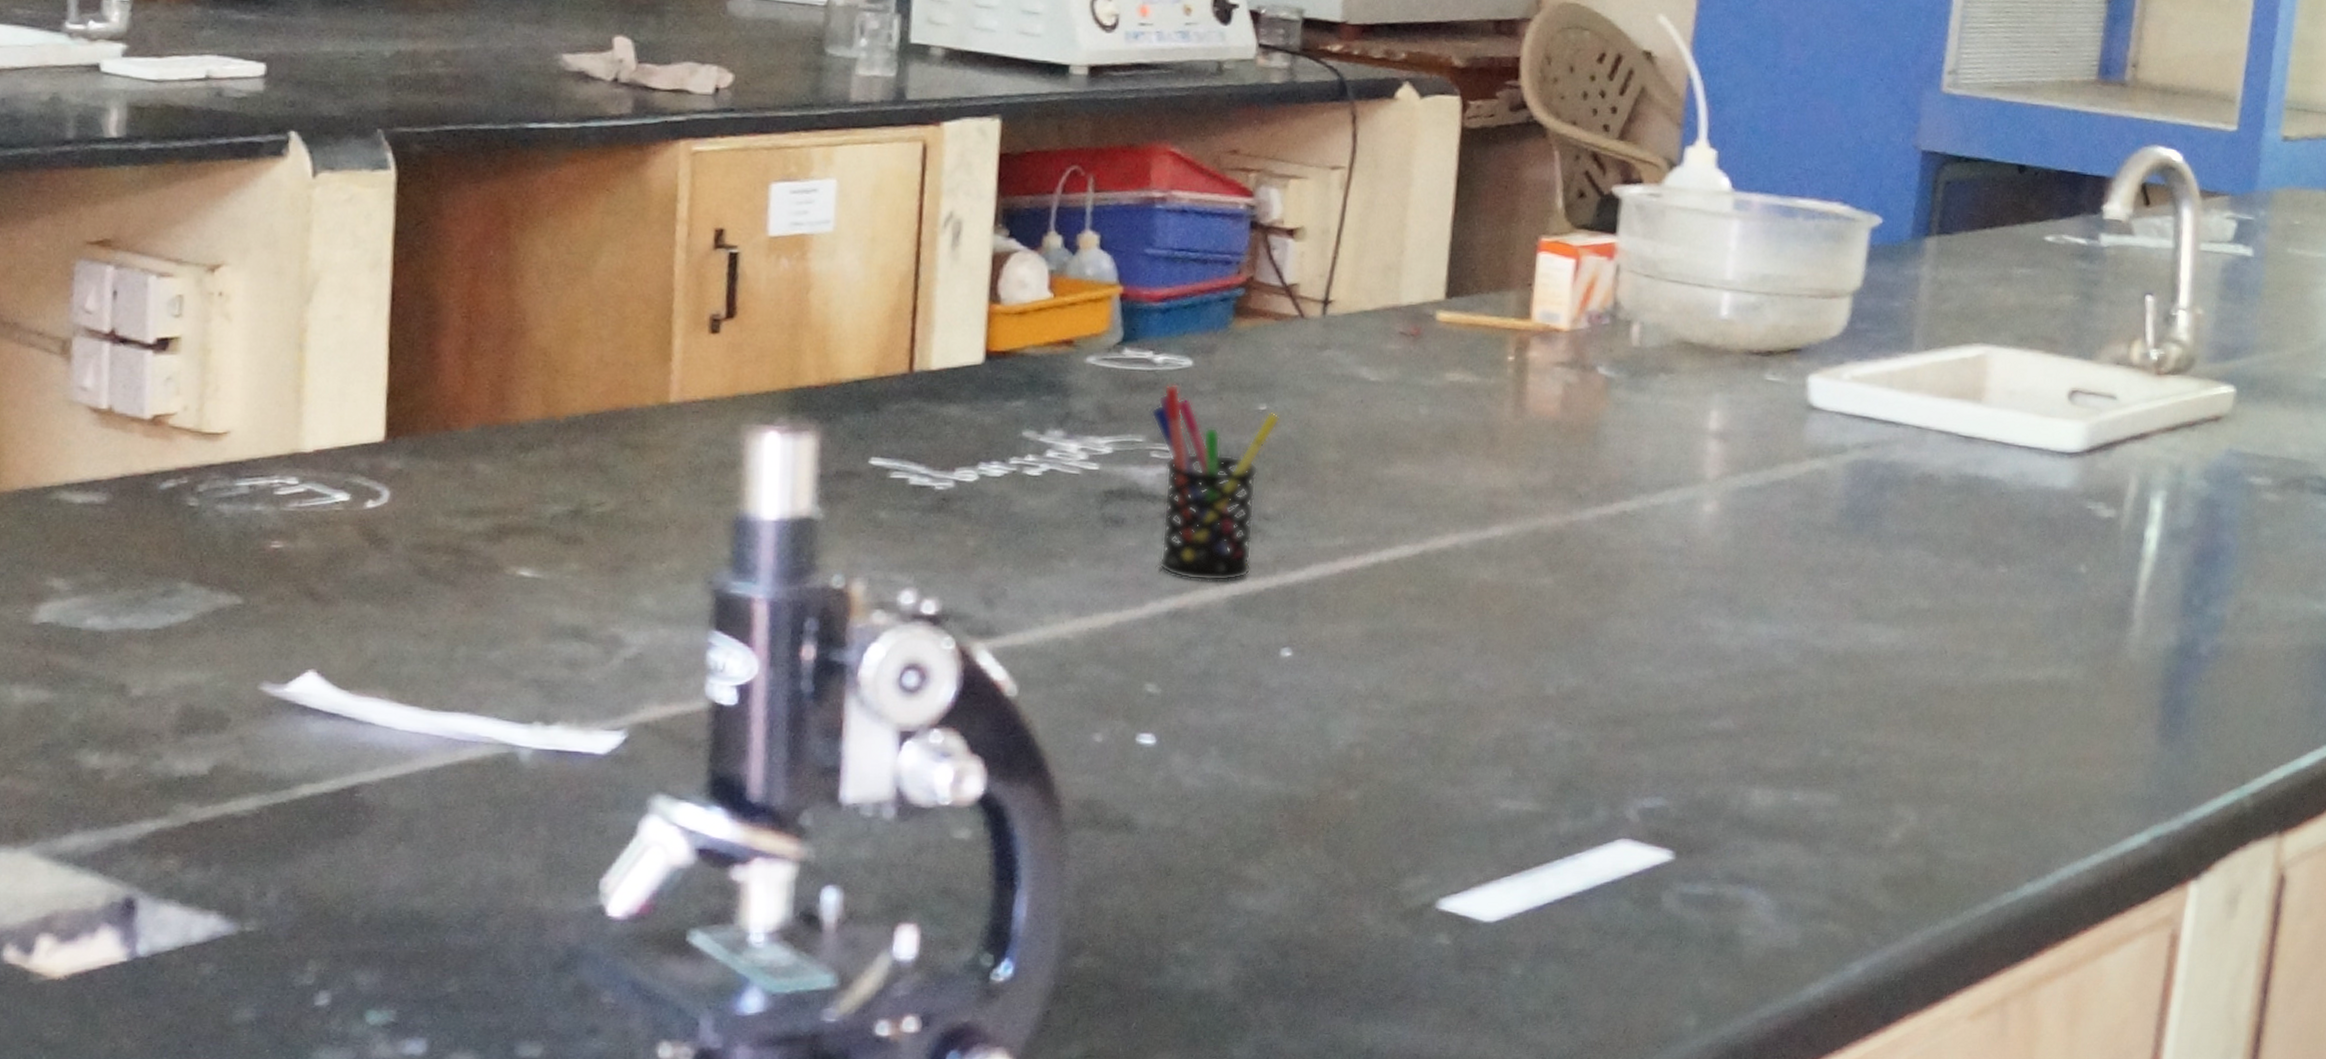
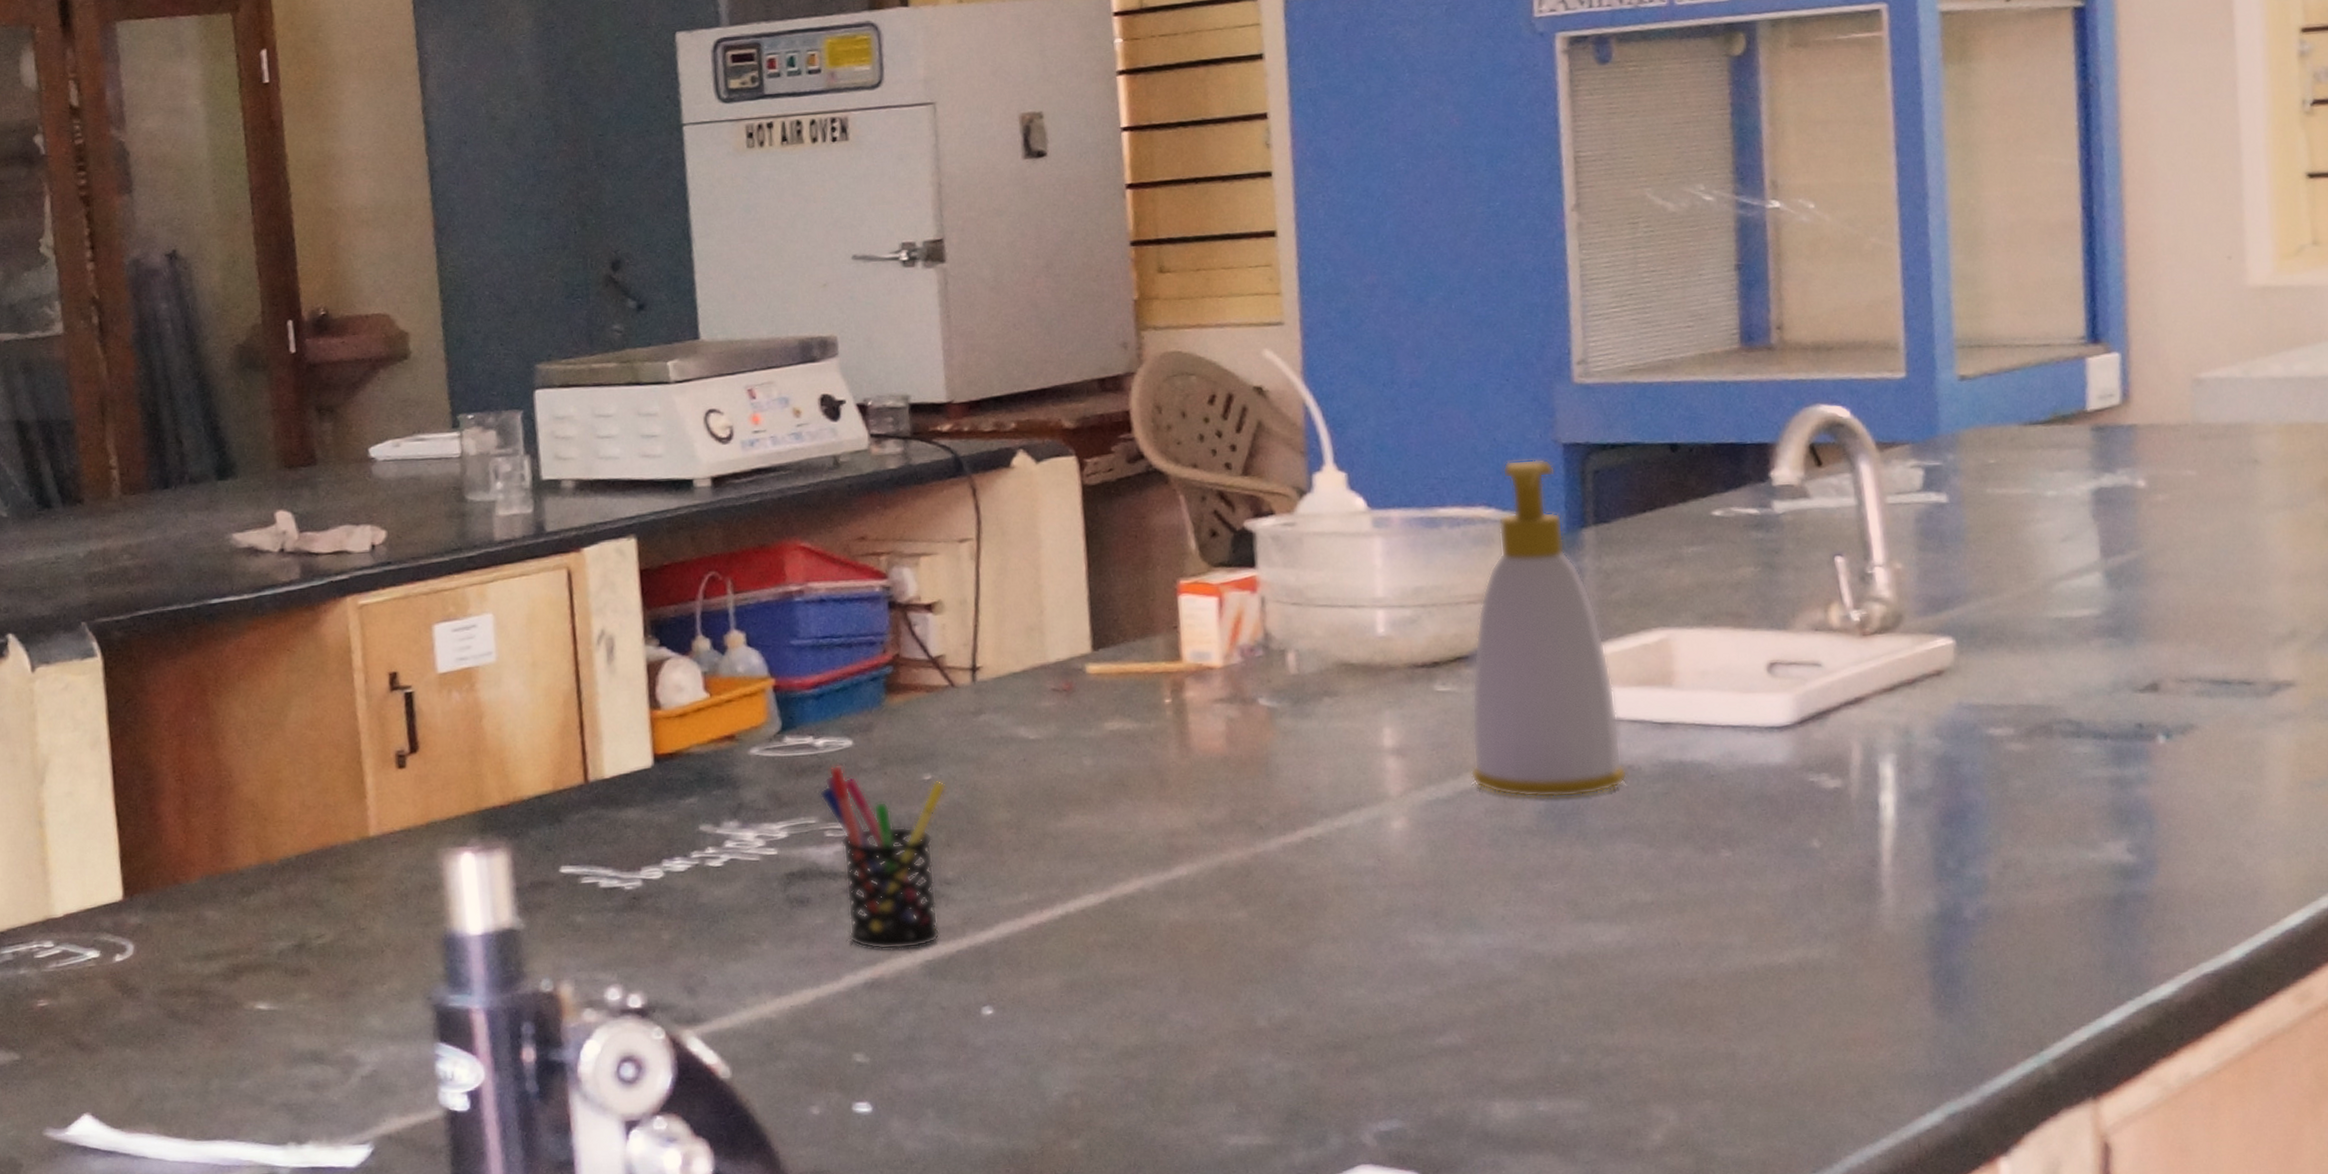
soap bottle: none [1784,160,1929,500] -> present [1470,459,1628,798]

